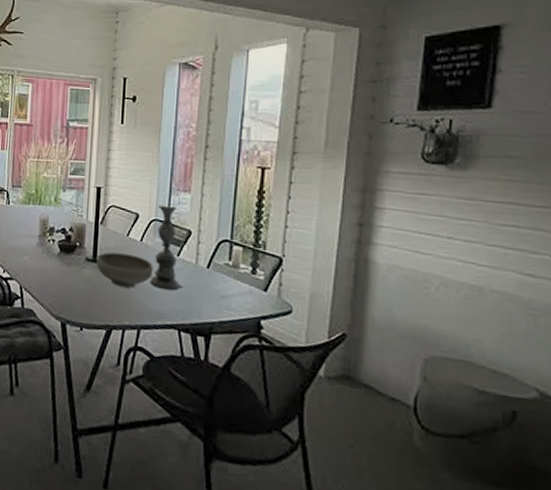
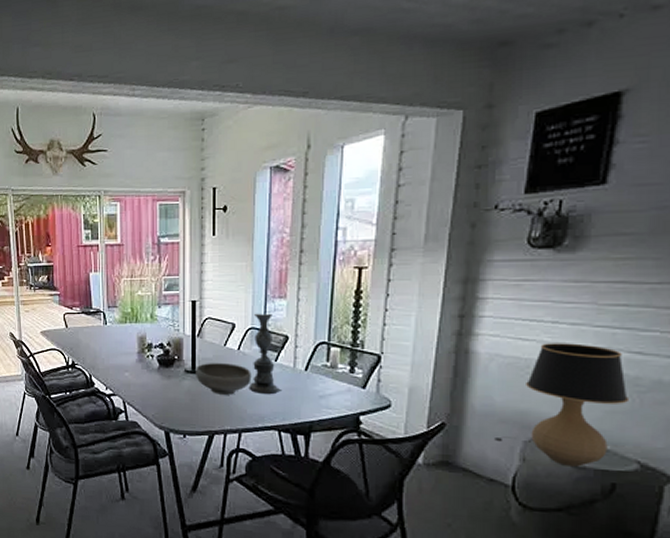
table lamp: none [395,258,524,391] -> present [495,343,628,467]

